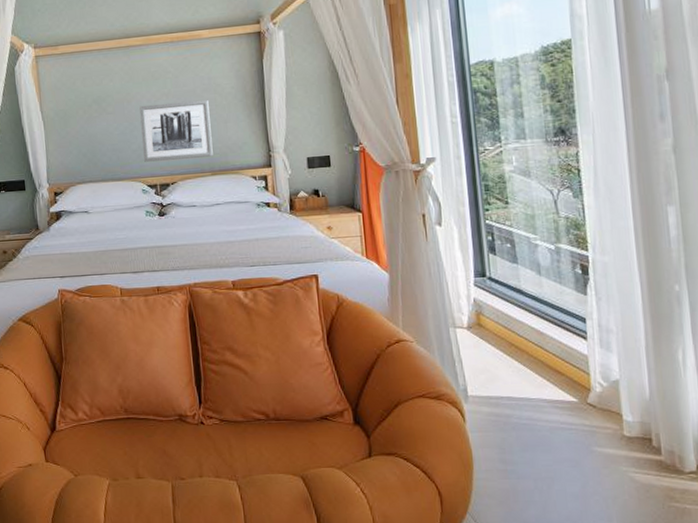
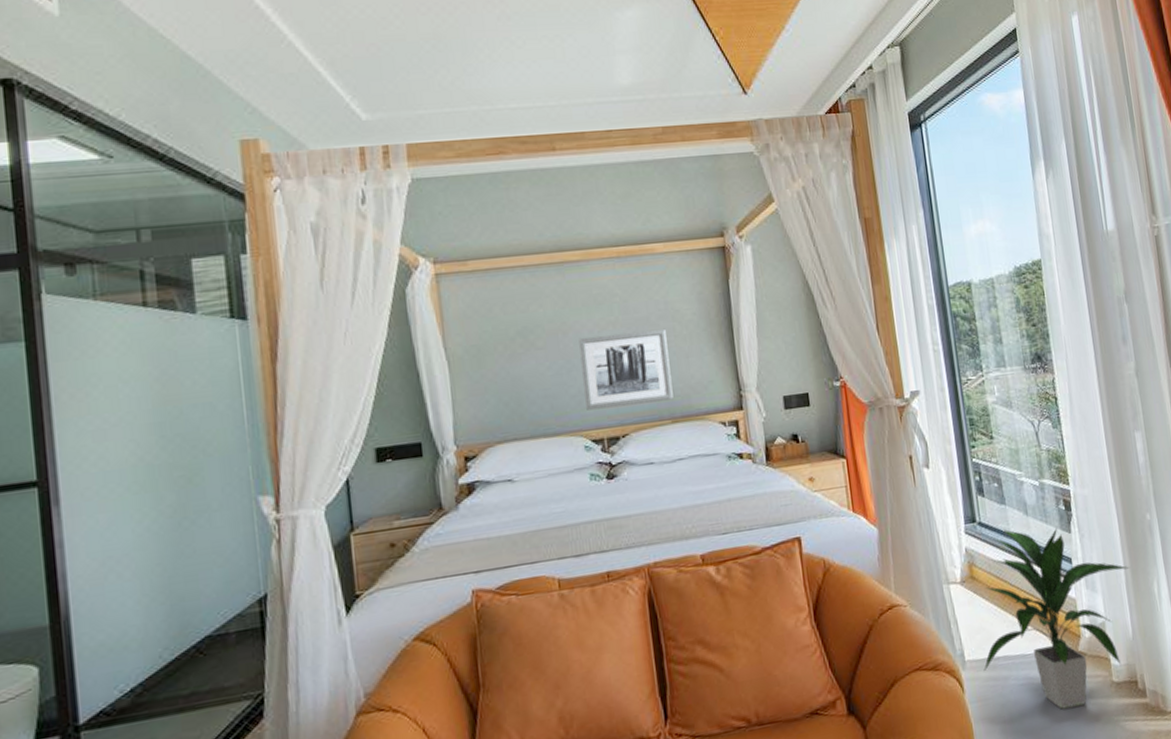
indoor plant: none [486,286,651,452] -> present [984,527,1129,710]

